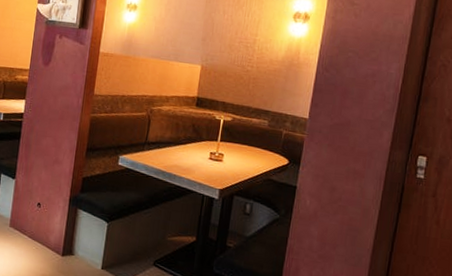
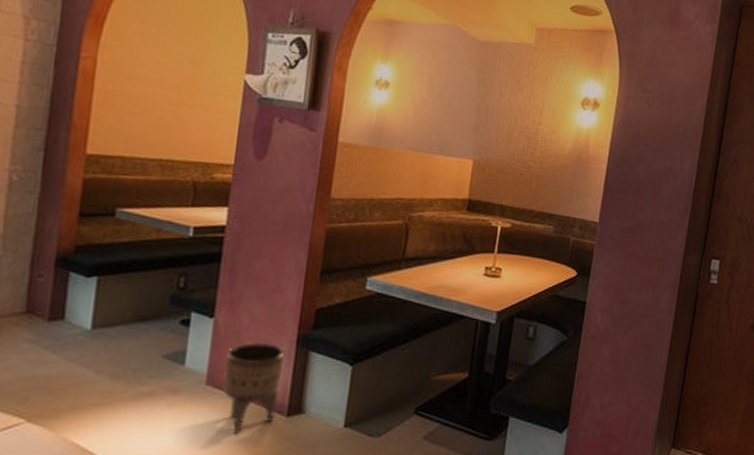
planter: none [20,198,62,265] -> present [223,342,286,434]

